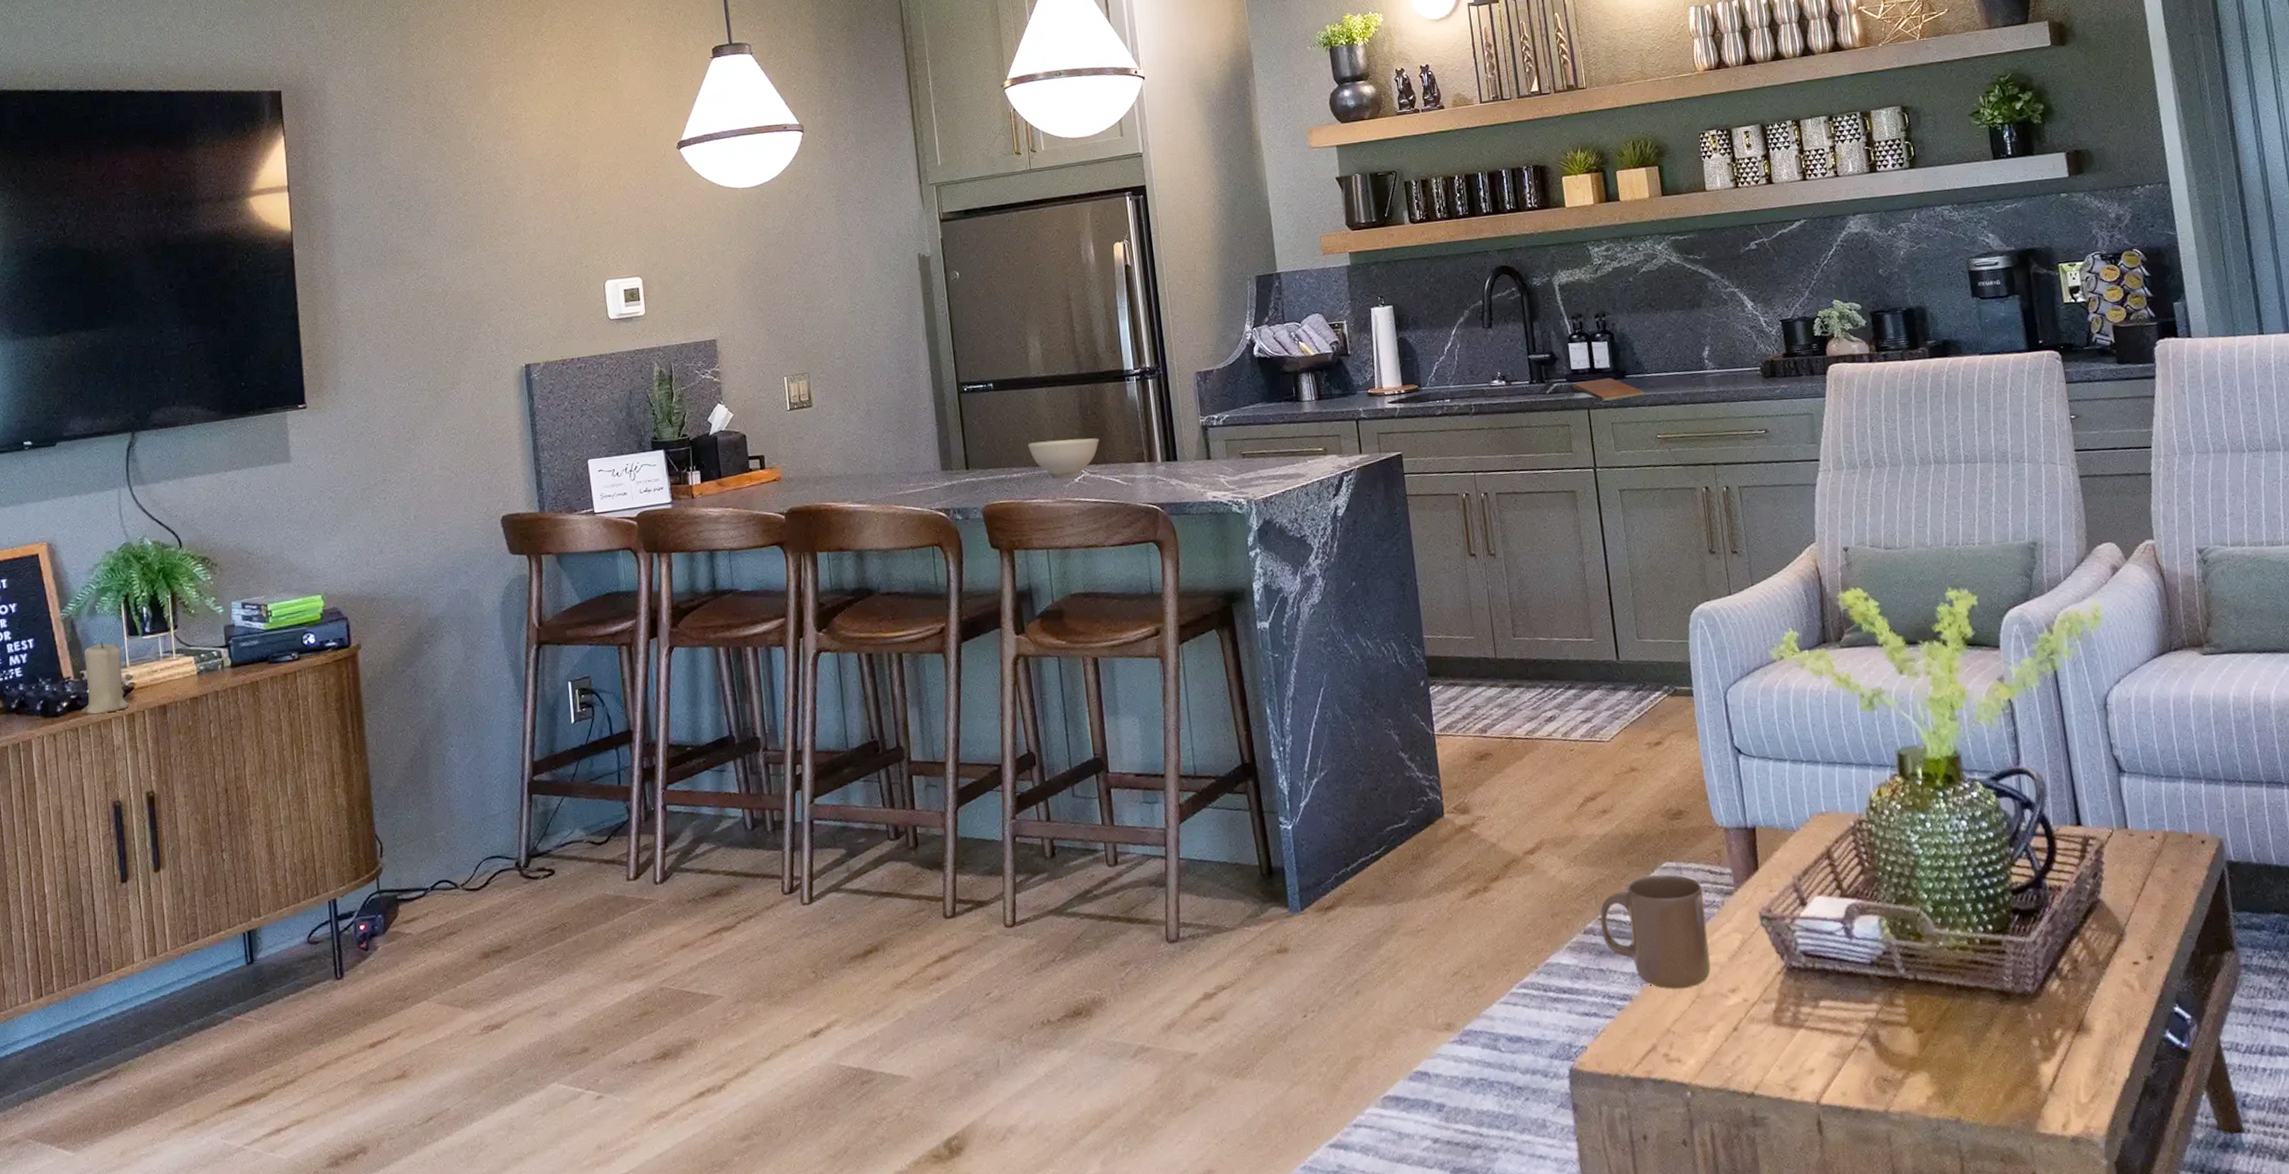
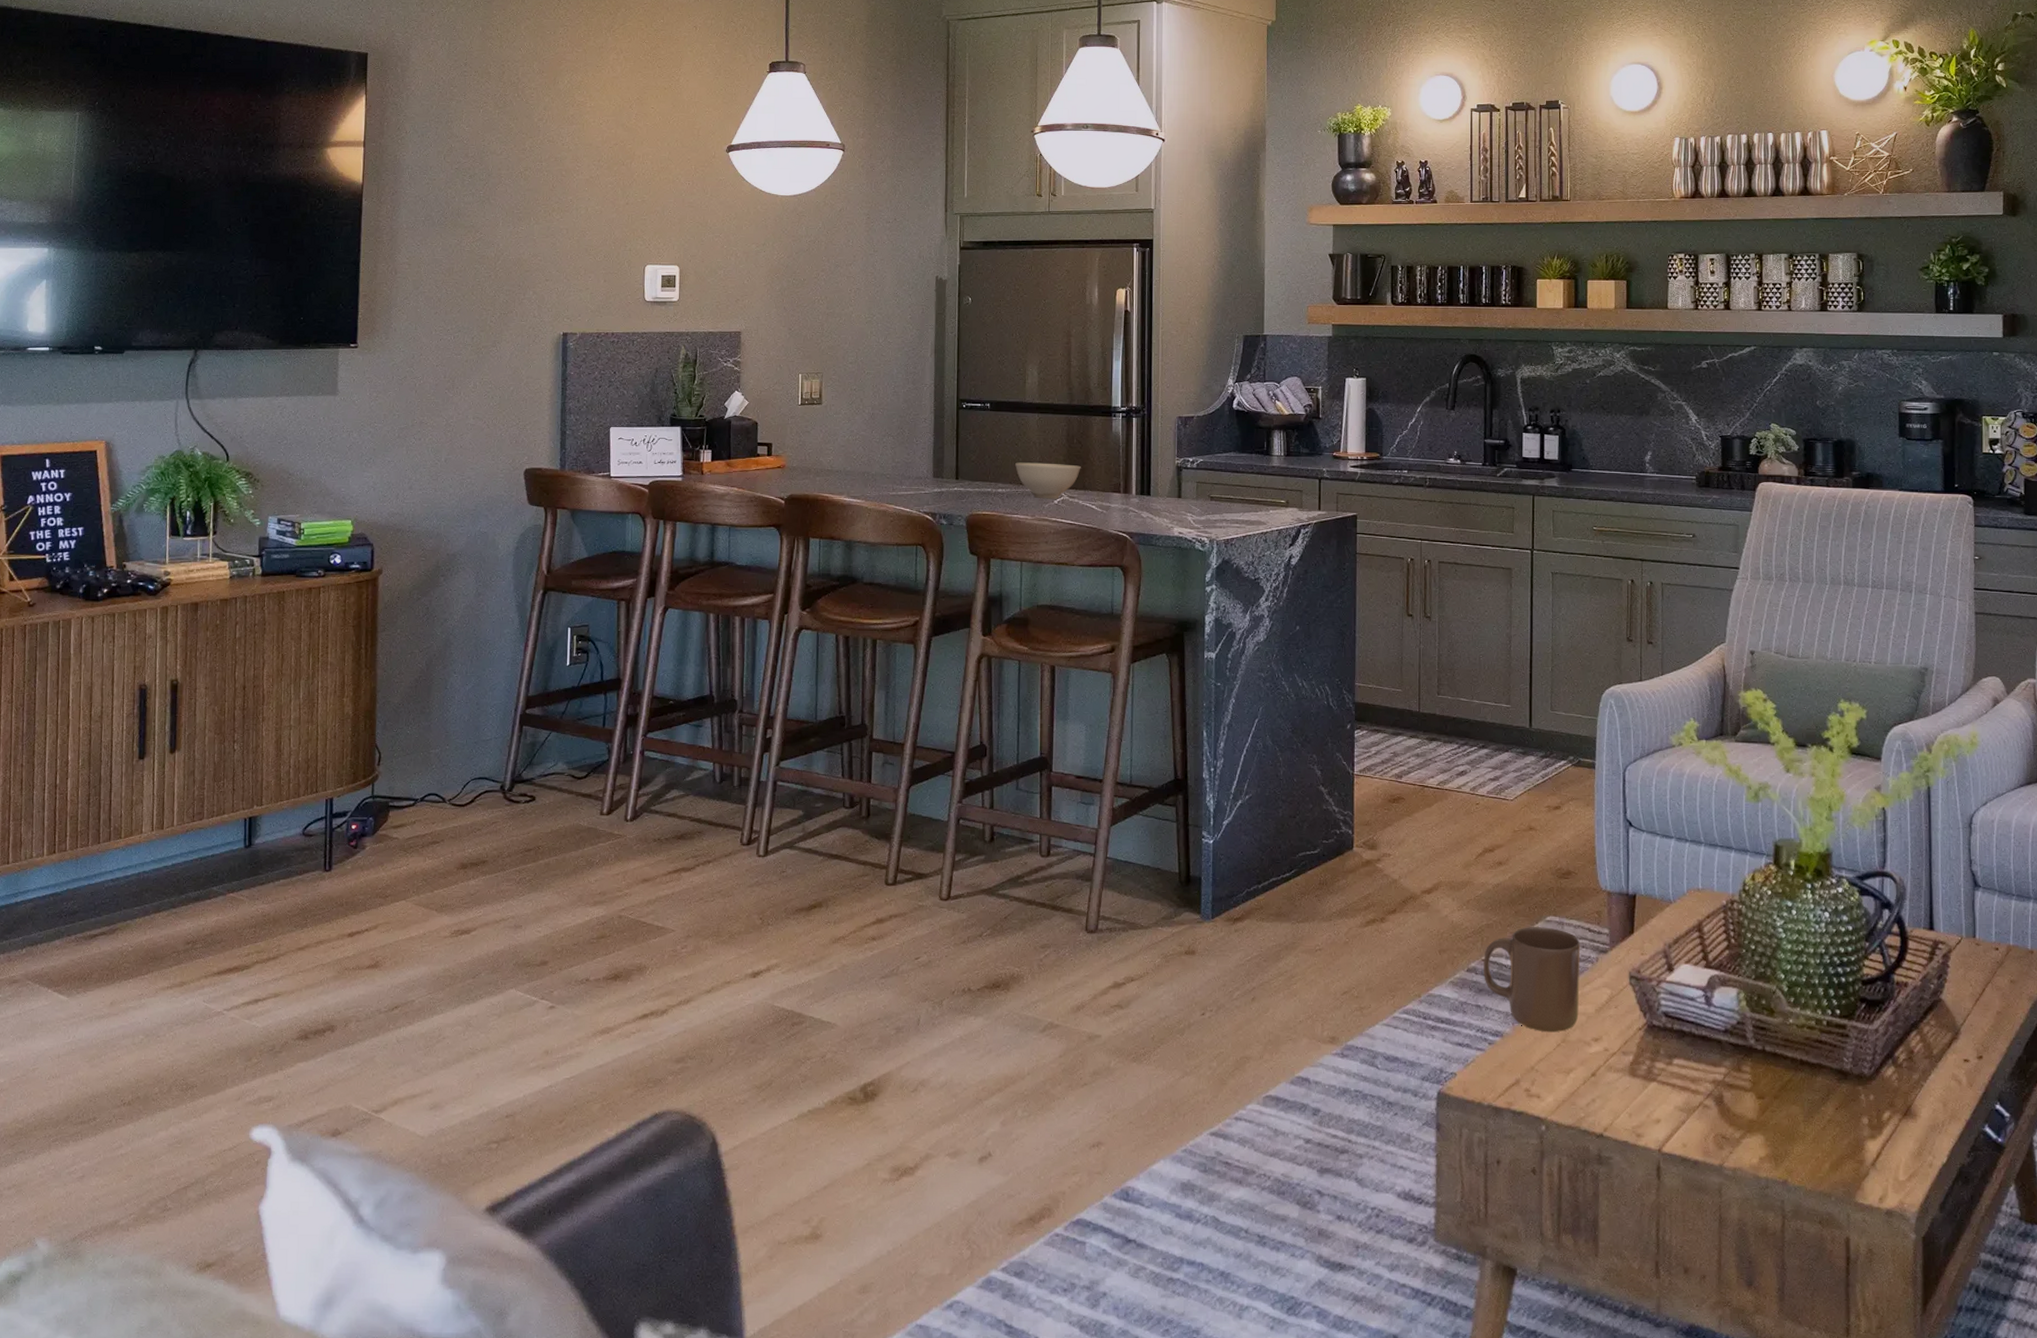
candle: present [81,641,129,715] -> none [119,537,164,604]
chopping board: present [1572,377,1646,401] -> none [1521,469,1588,490]

